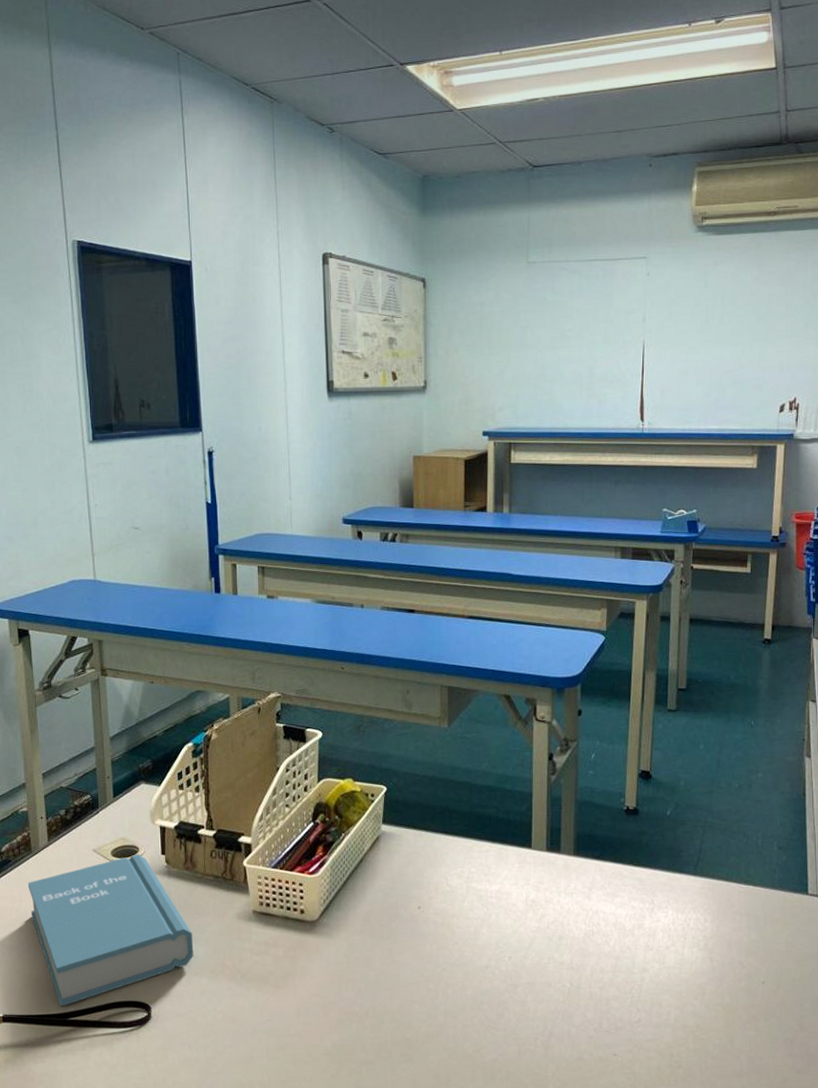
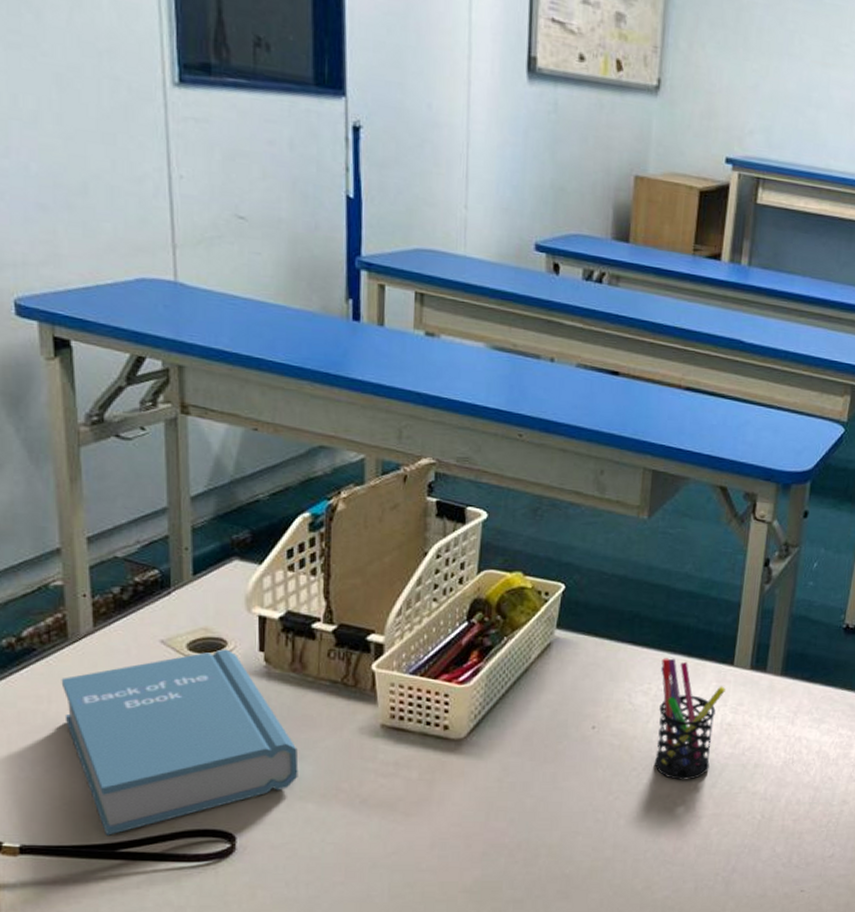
pen holder: none [470,844,528,952] -> present [654,658,727,780]

